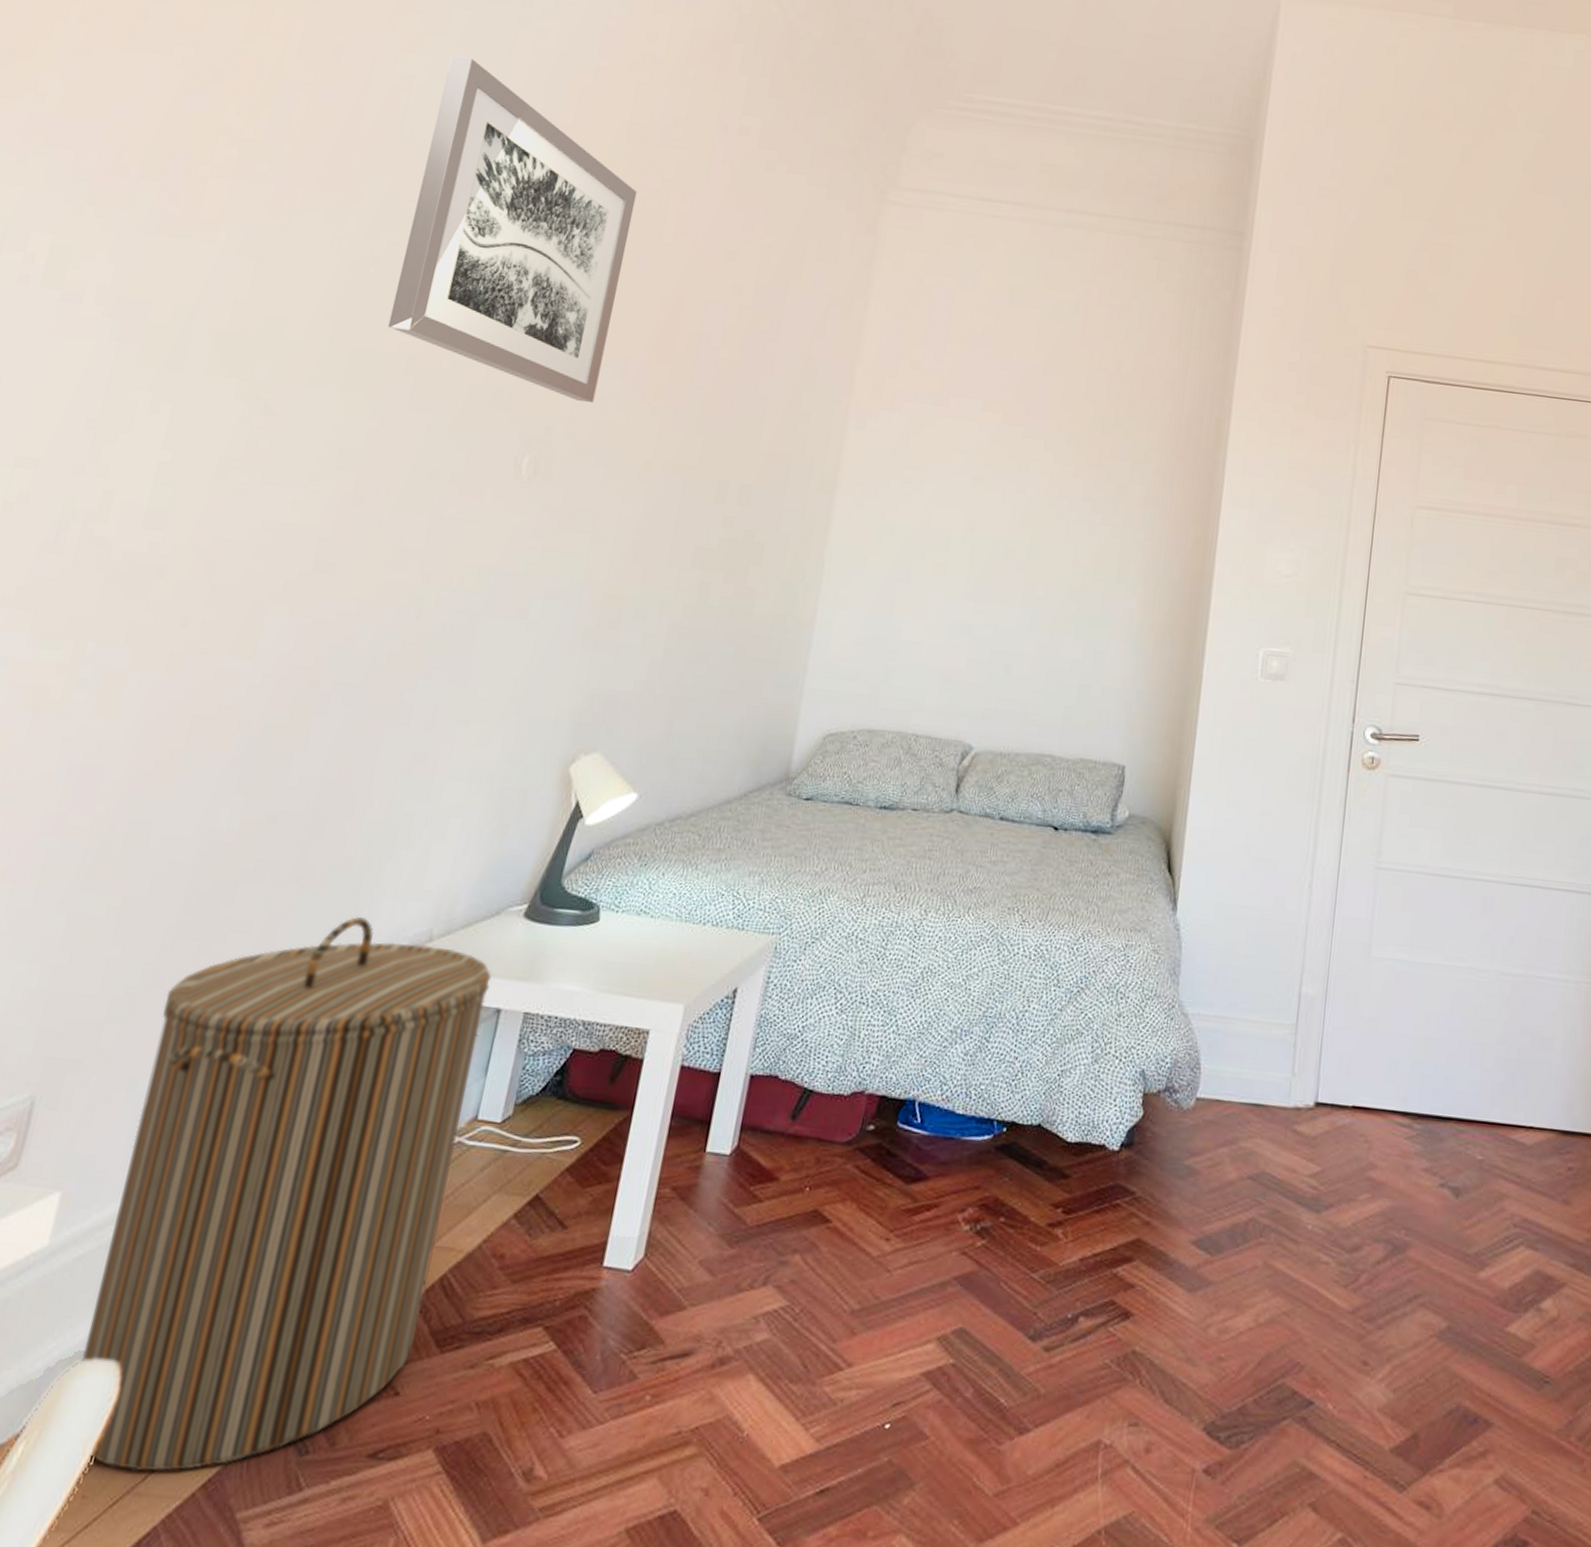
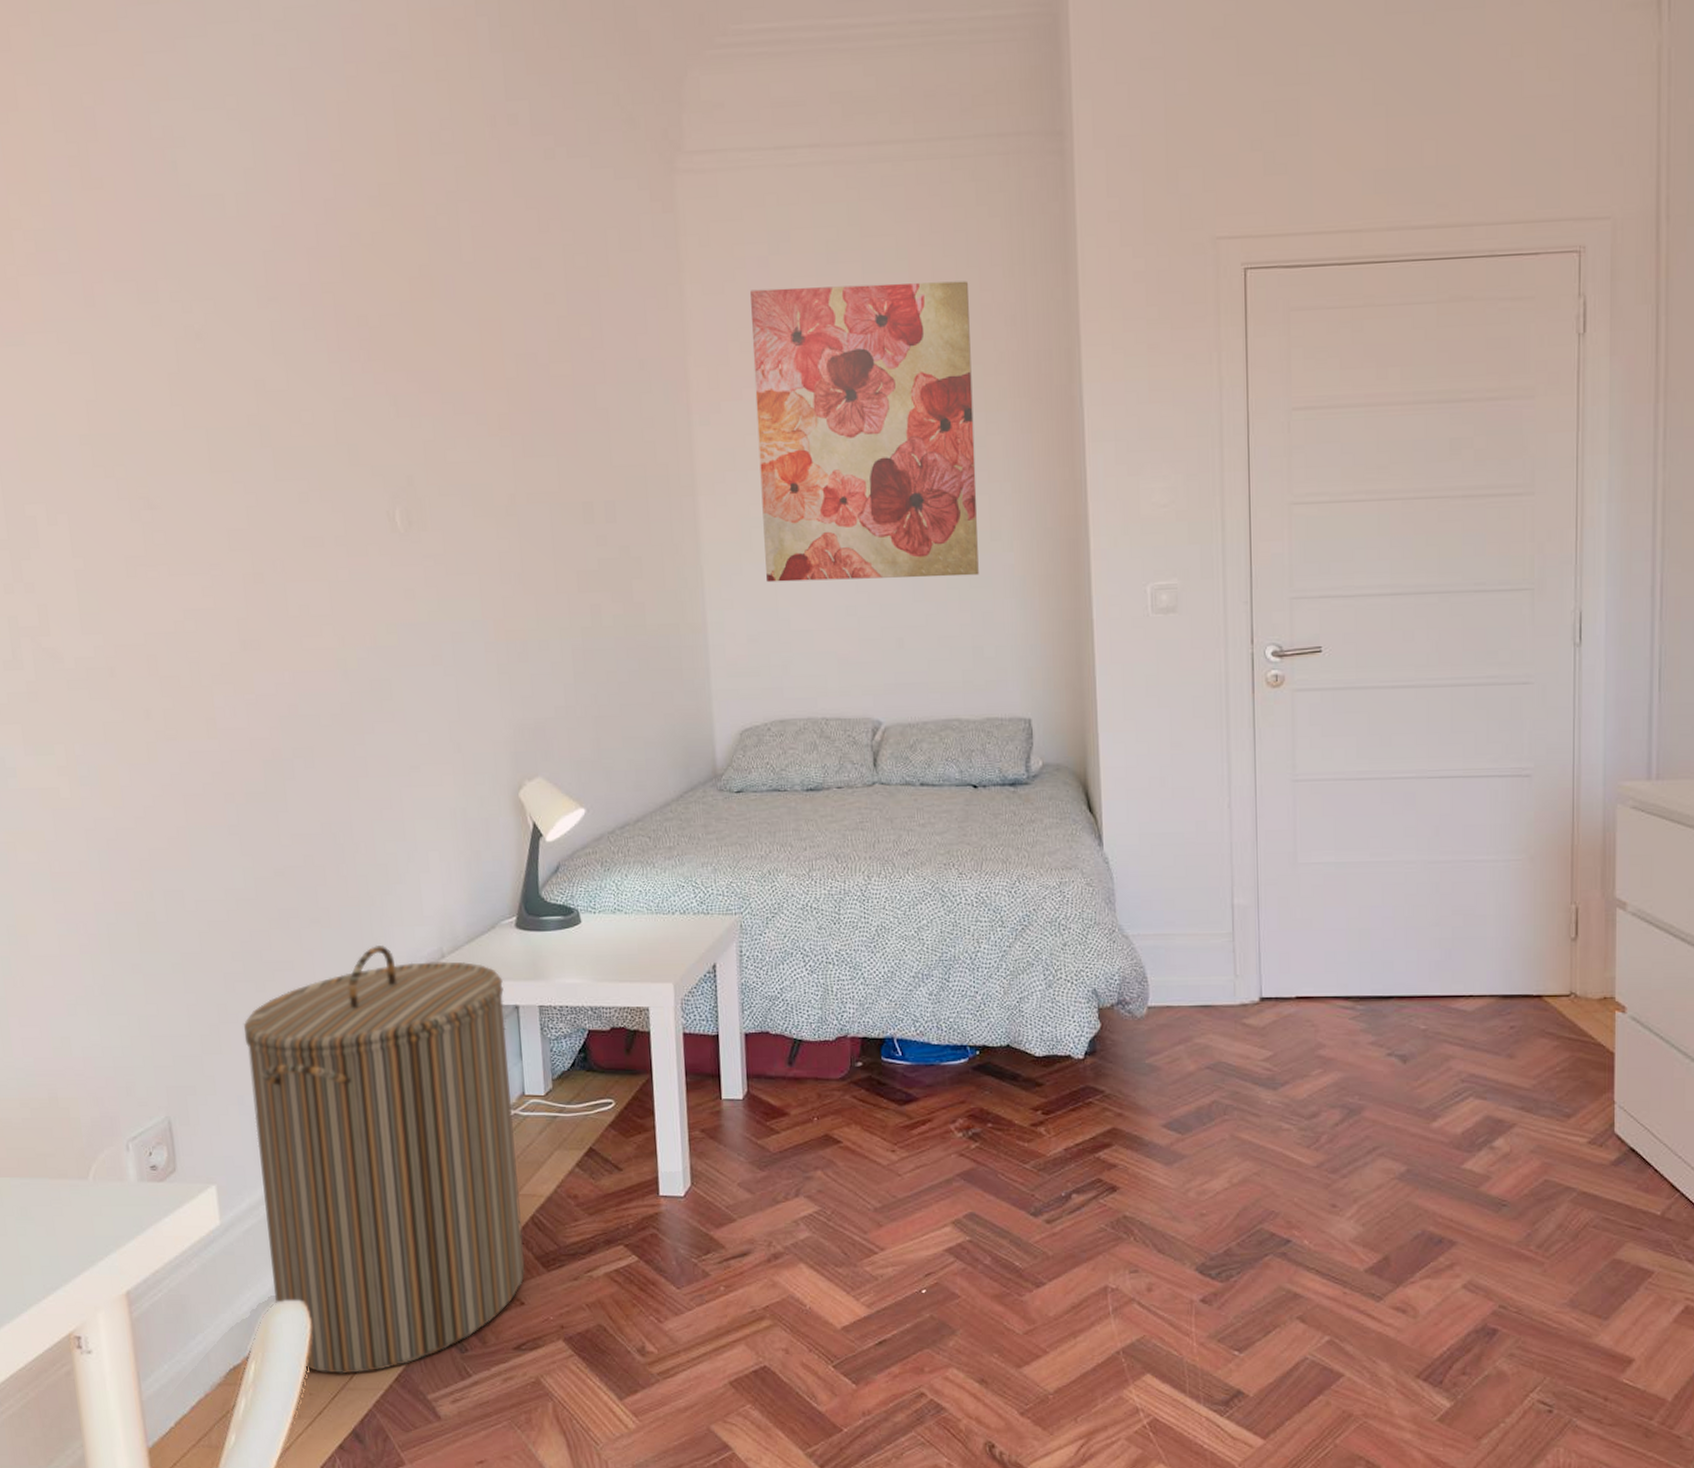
wall art: present [387,55,638,402] -> none [200,93,444,444]
wall art: none [886,315,1137,614] -> present [750,281,979,583]

